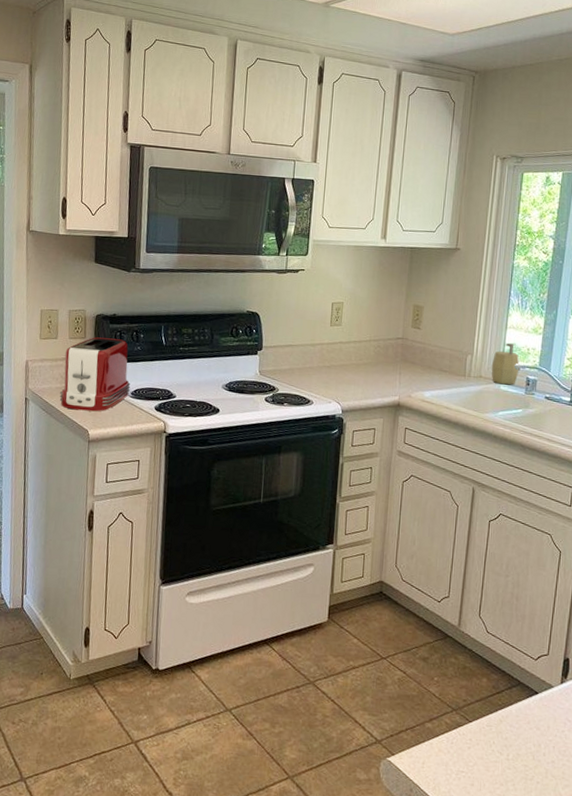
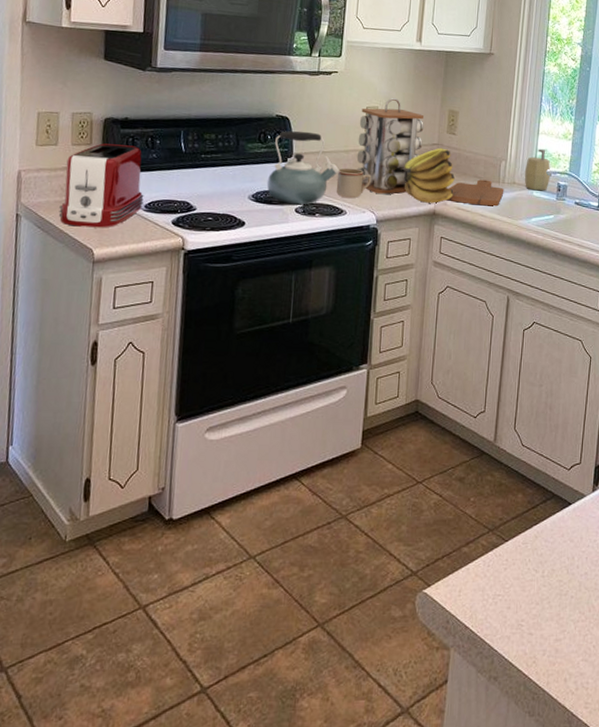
kettle: none [238,325,307,395] -> present [266,131,340,205]
mug: none [303,360,337,390] -> present [336,167,372,199]
spice rack: none [322,293,389,387] -> present [356,97,424,195]
banana: none [368,341,419,396] -> present [403,148,455,204]
cutting board: none [412,373,470,400] -> present [447,179,504,207]

